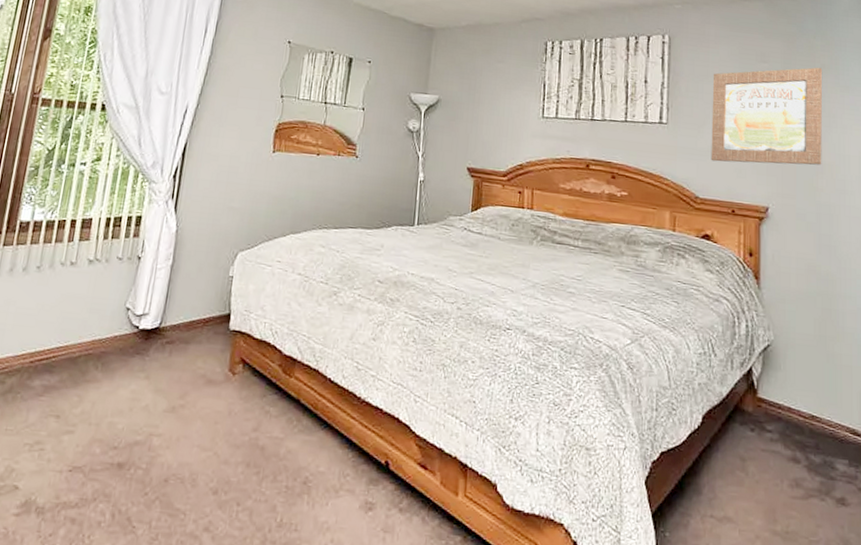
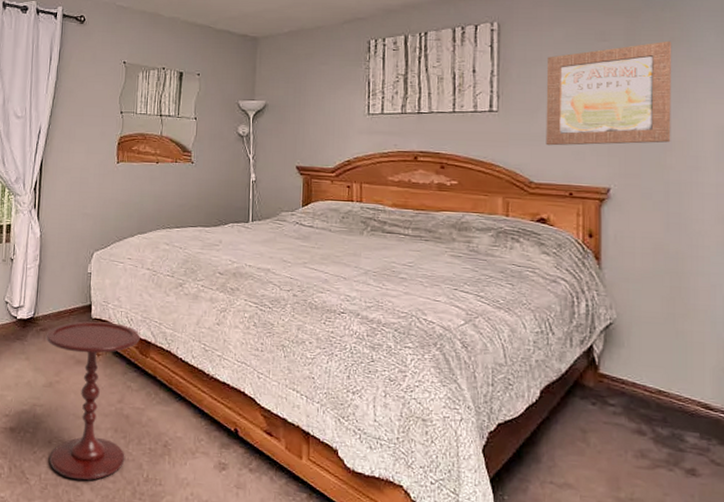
side table: none [163,333,285,528] -> present [45,321,140,481]

